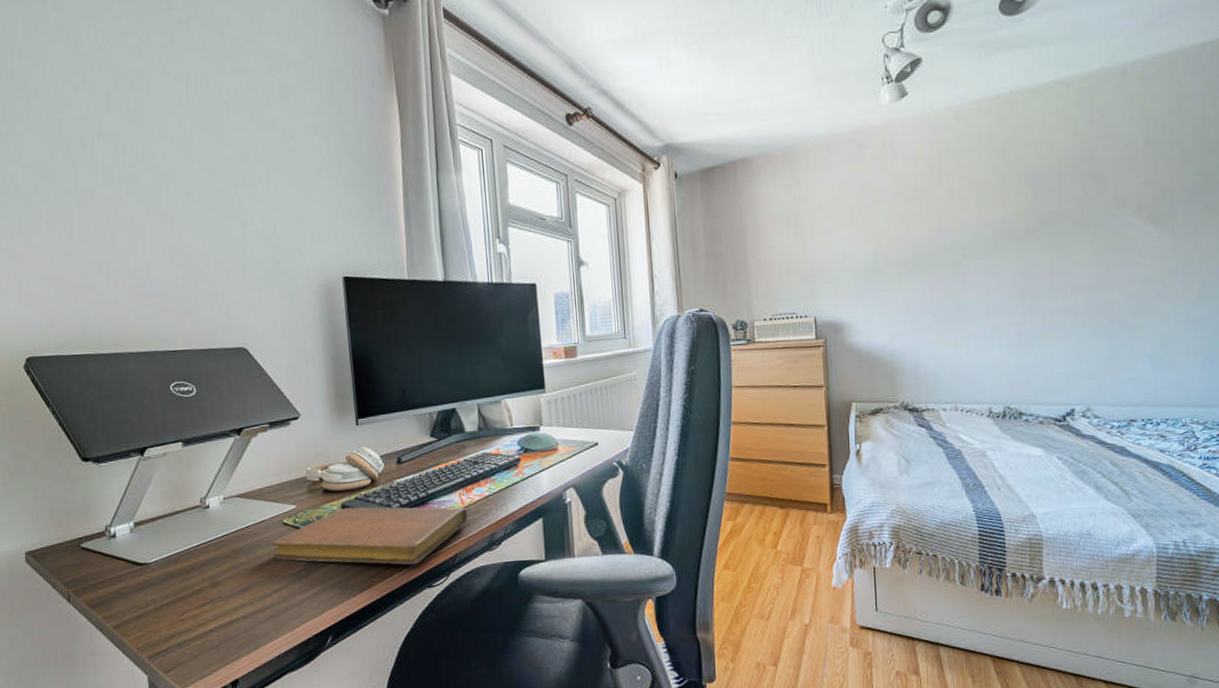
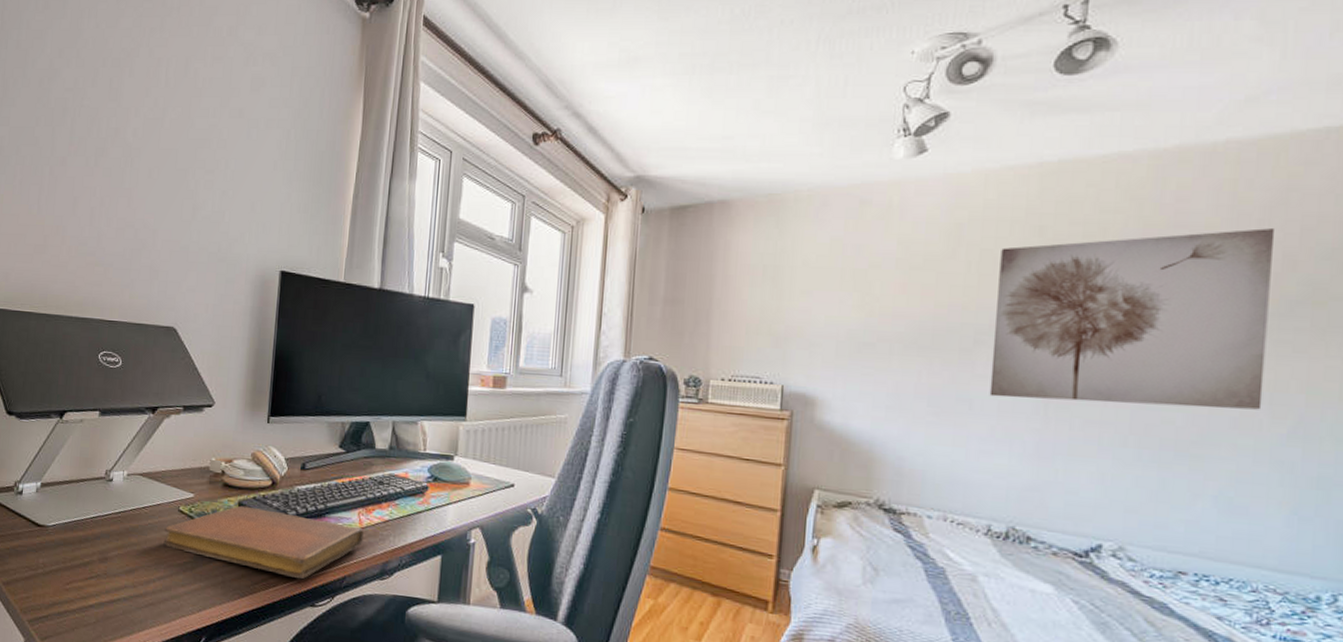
wall art: none [975,131,1177,301] -> present [989,228,1276,410]

